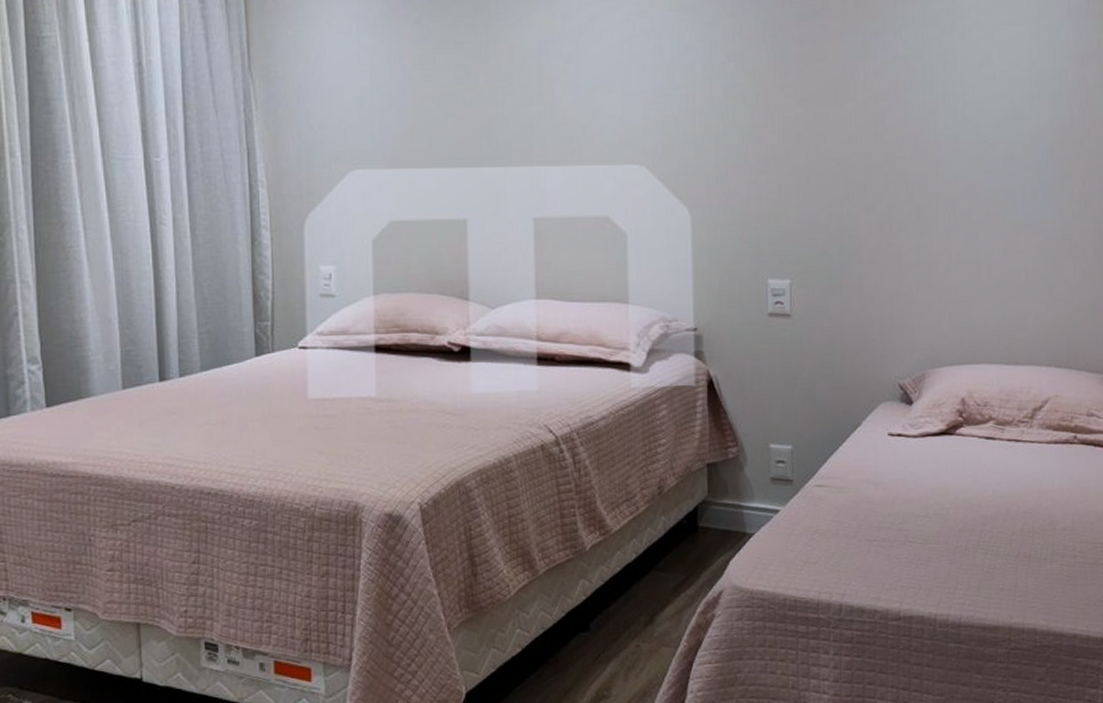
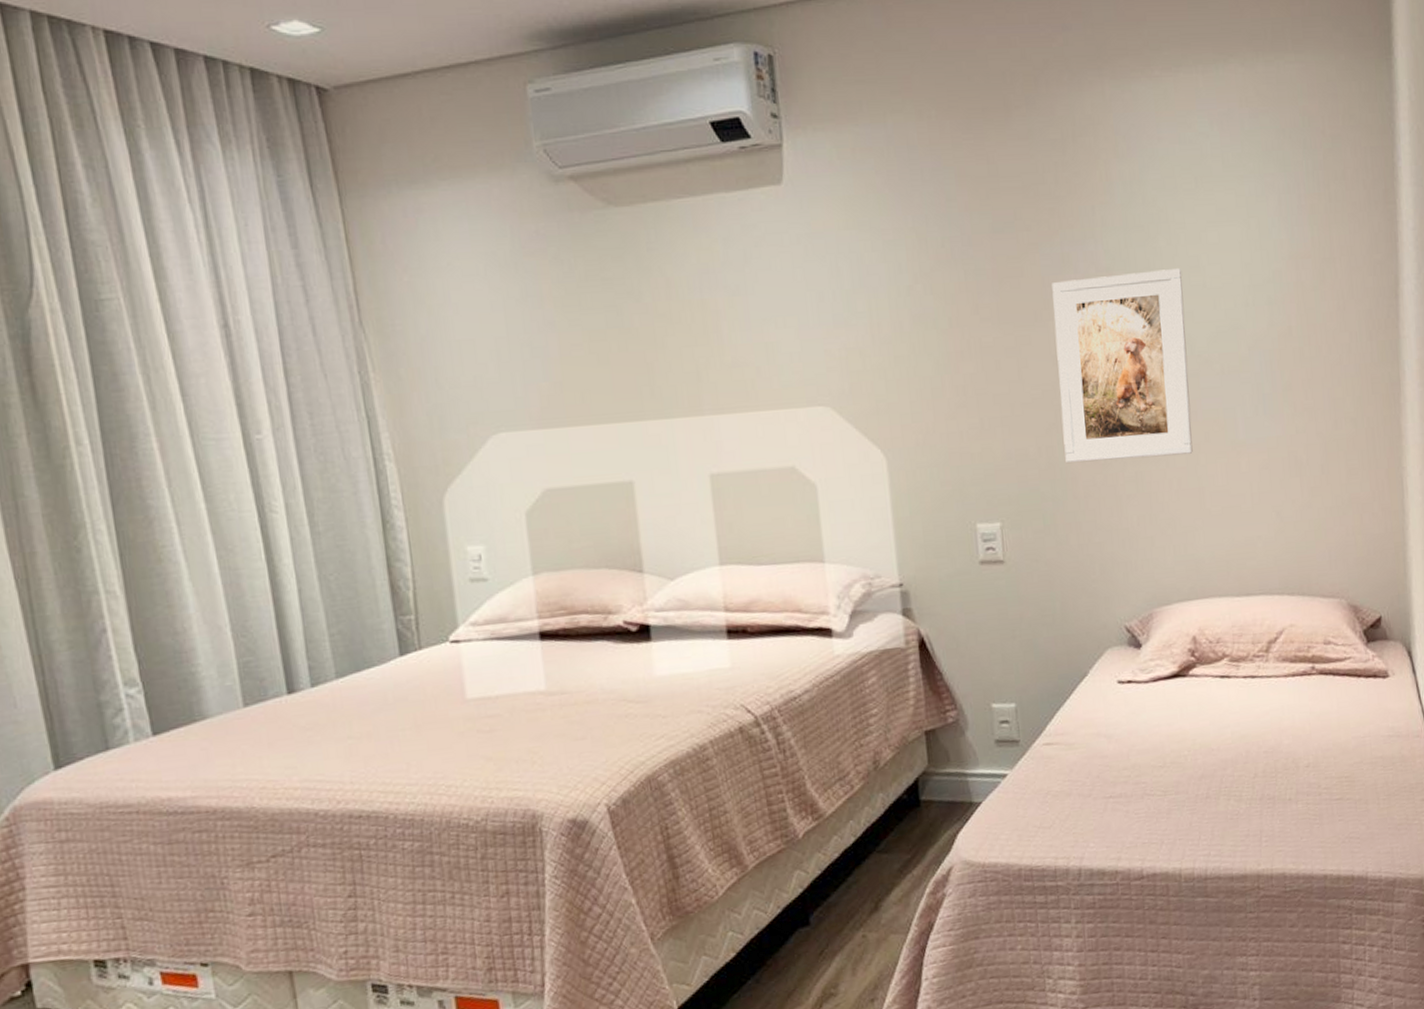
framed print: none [852,61,974,231] -> present [1052,269,1193,464]

